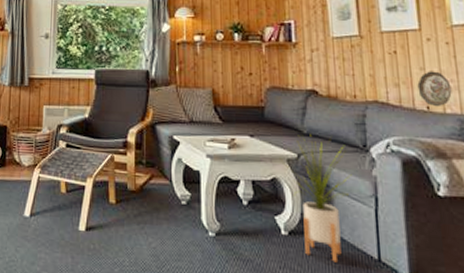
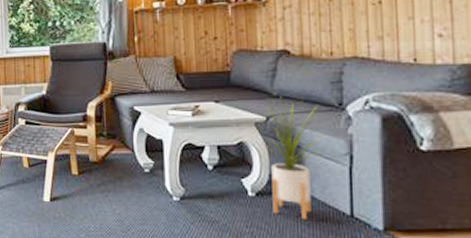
decorative plate: present [417,71,452,107] -> none [404,19,444,59]

